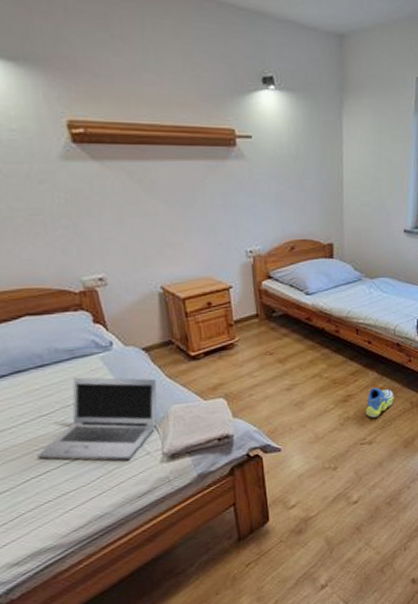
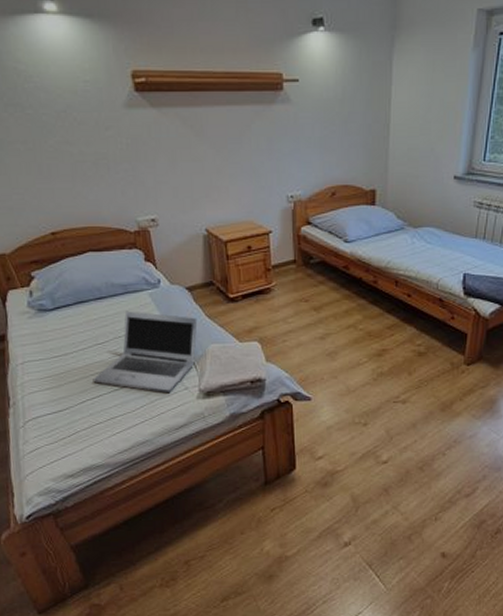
sneaker: present [365,387,394,418] -> none [400,344,433,376]

